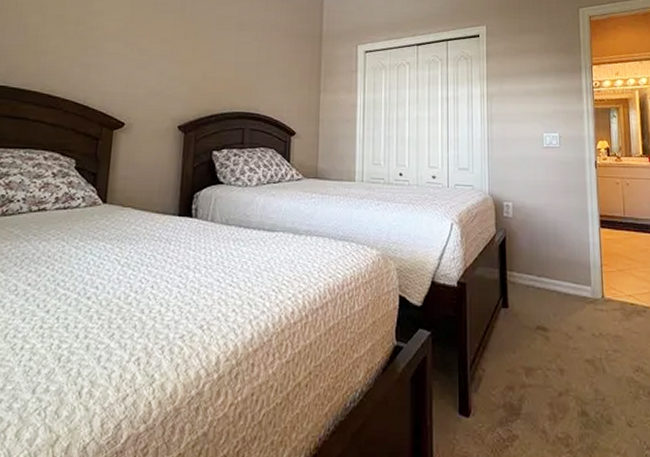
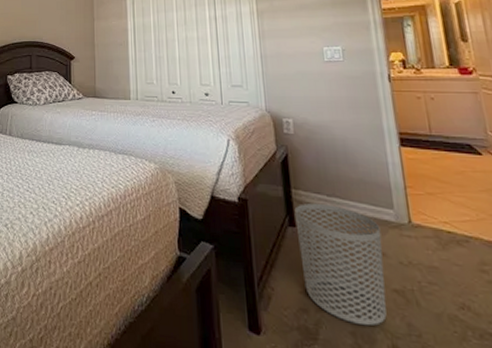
waste bin: none [508,285,580,396] -> present [294,204,387,326]

